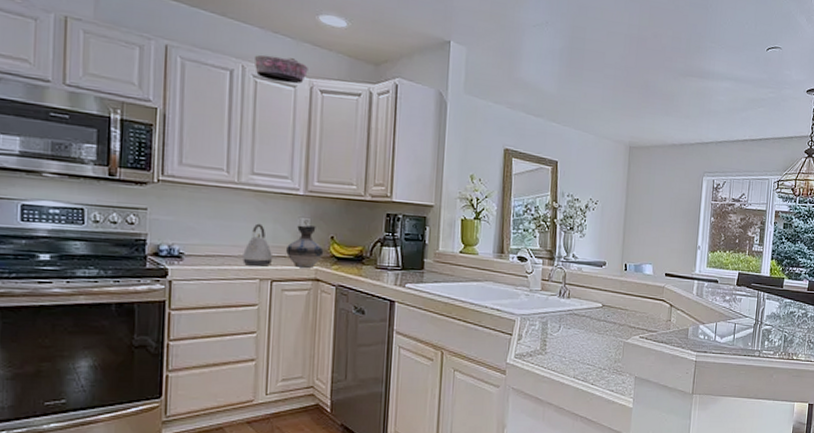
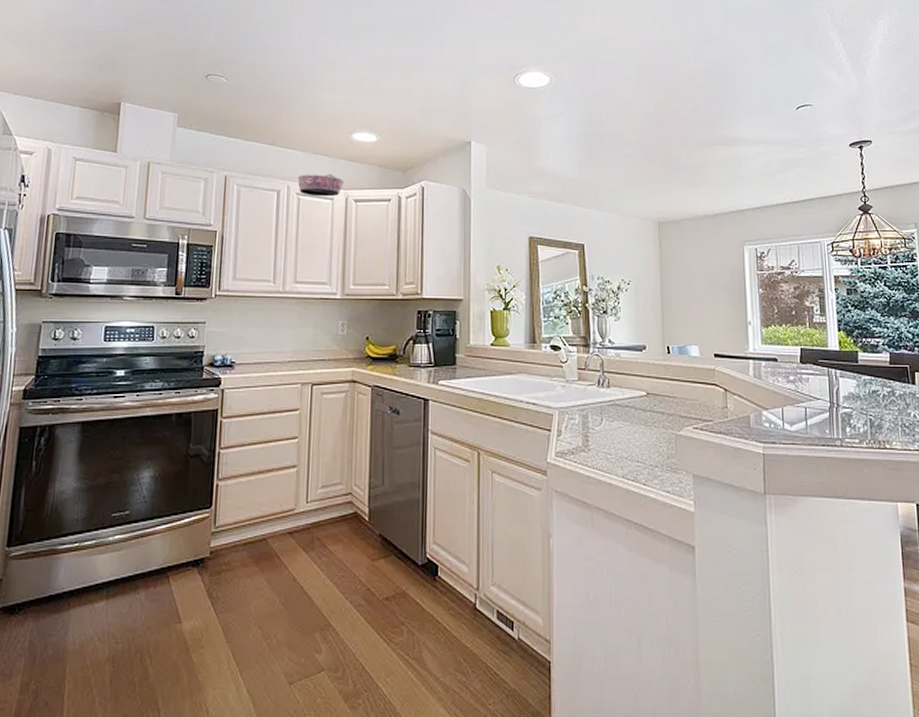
kettle: present [241,223,274,267] -> none [285,329,314,371]
ceramic jug: present [286,225,324,268] -> none [325,328,360,370]

